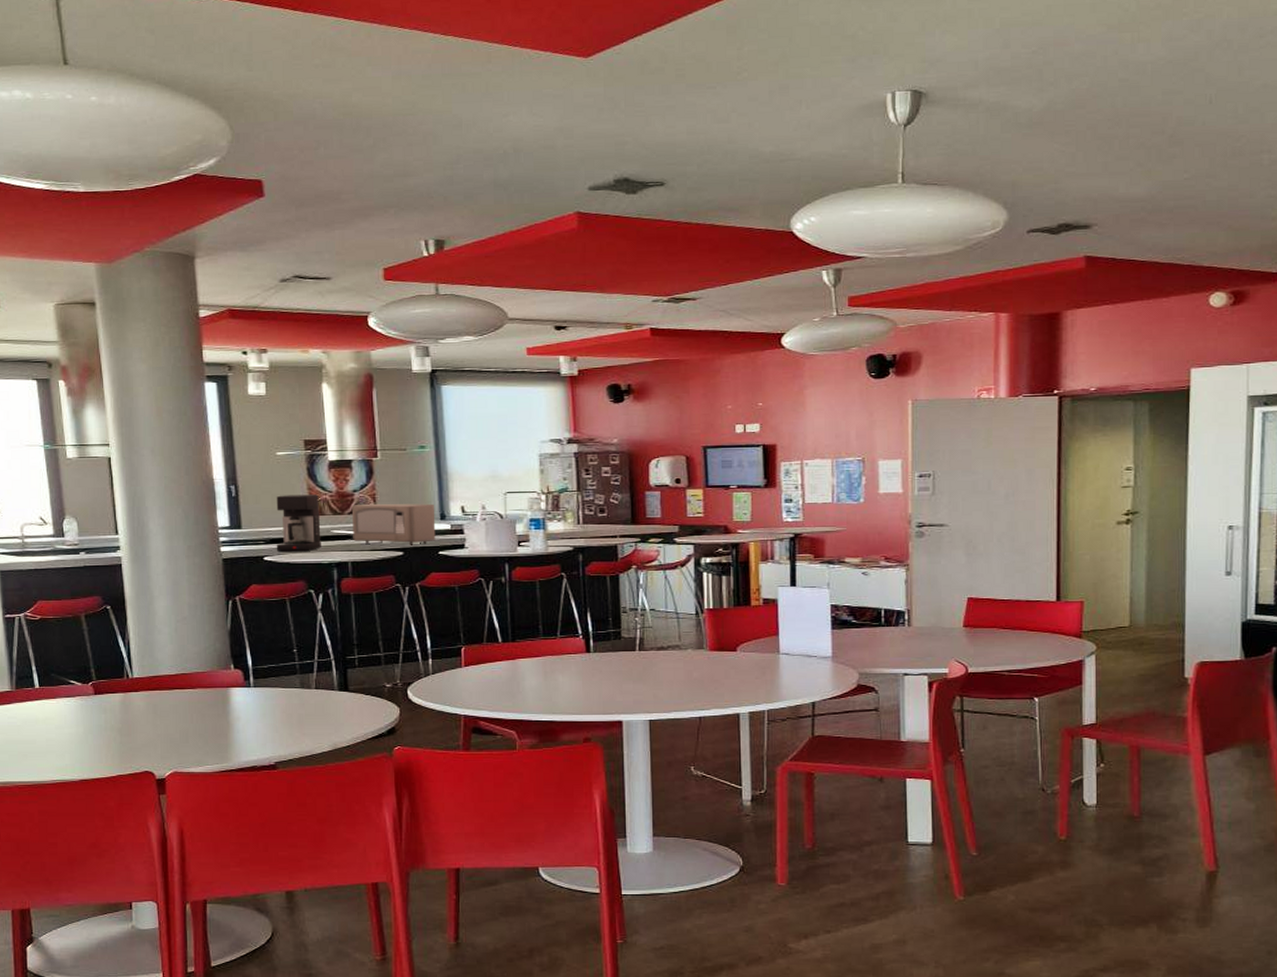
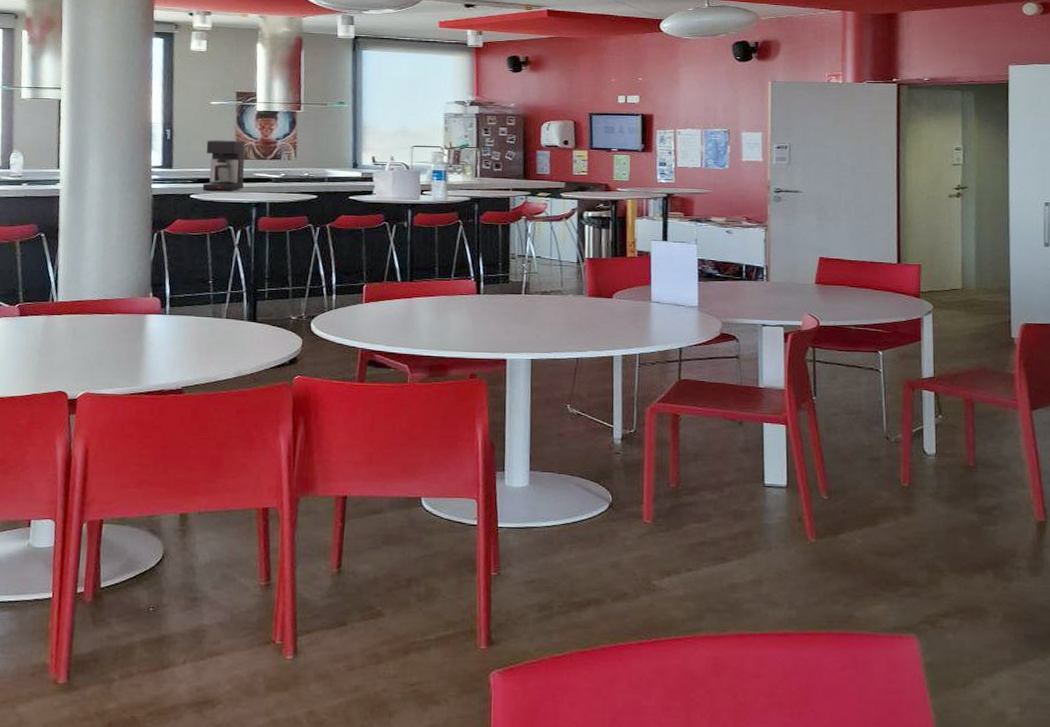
microwave: present [352,503,436,545] -> none [273,151,349,190]

